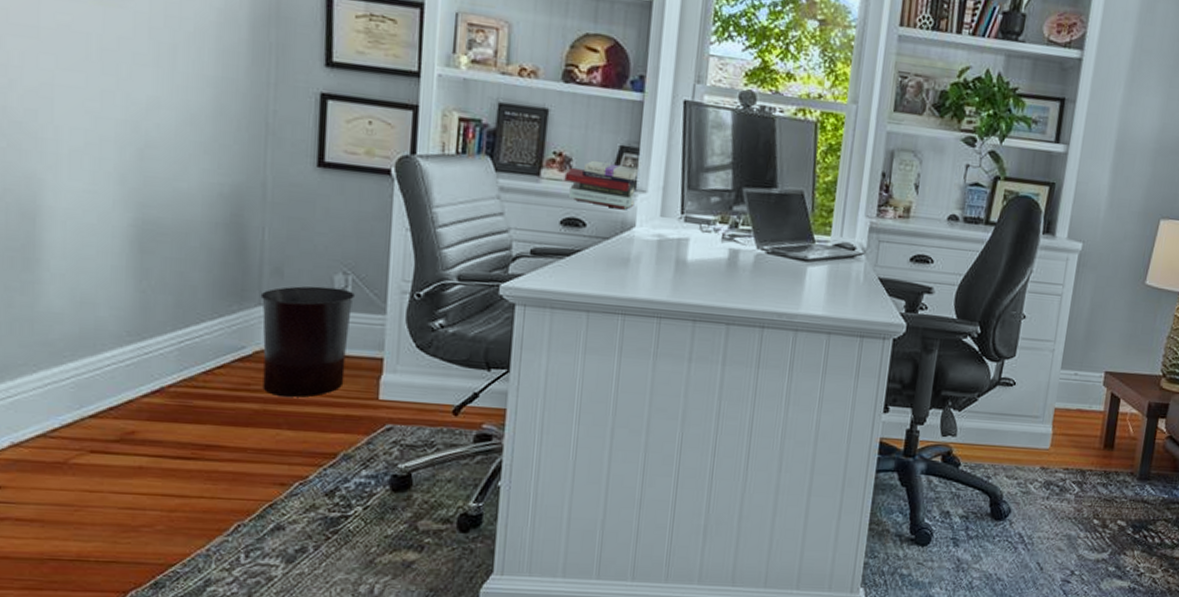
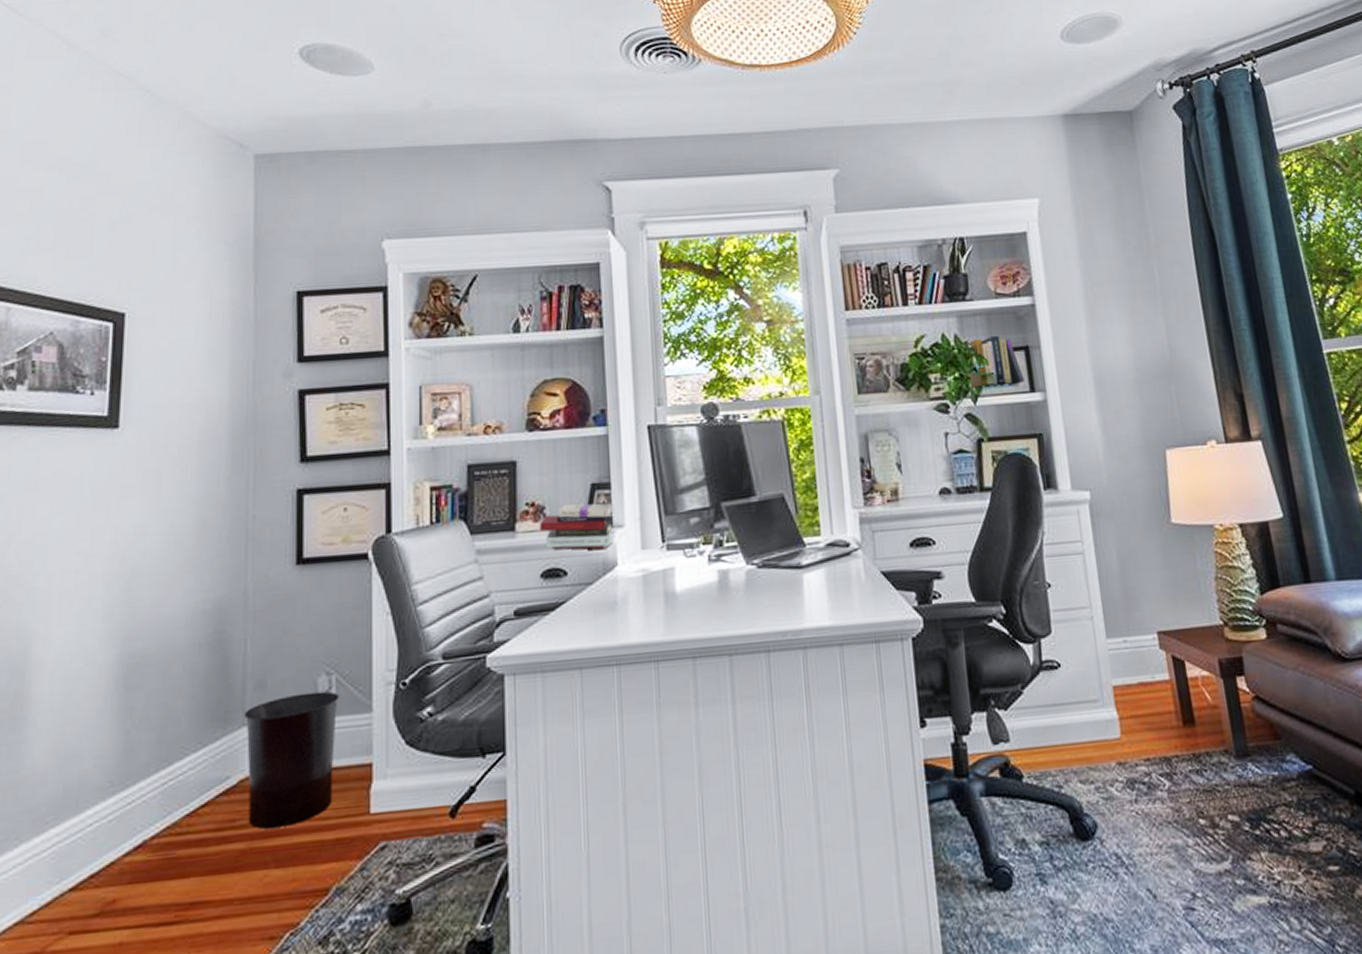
books: none [1000,81,1053,134] -> present [965,335,1024,389]

